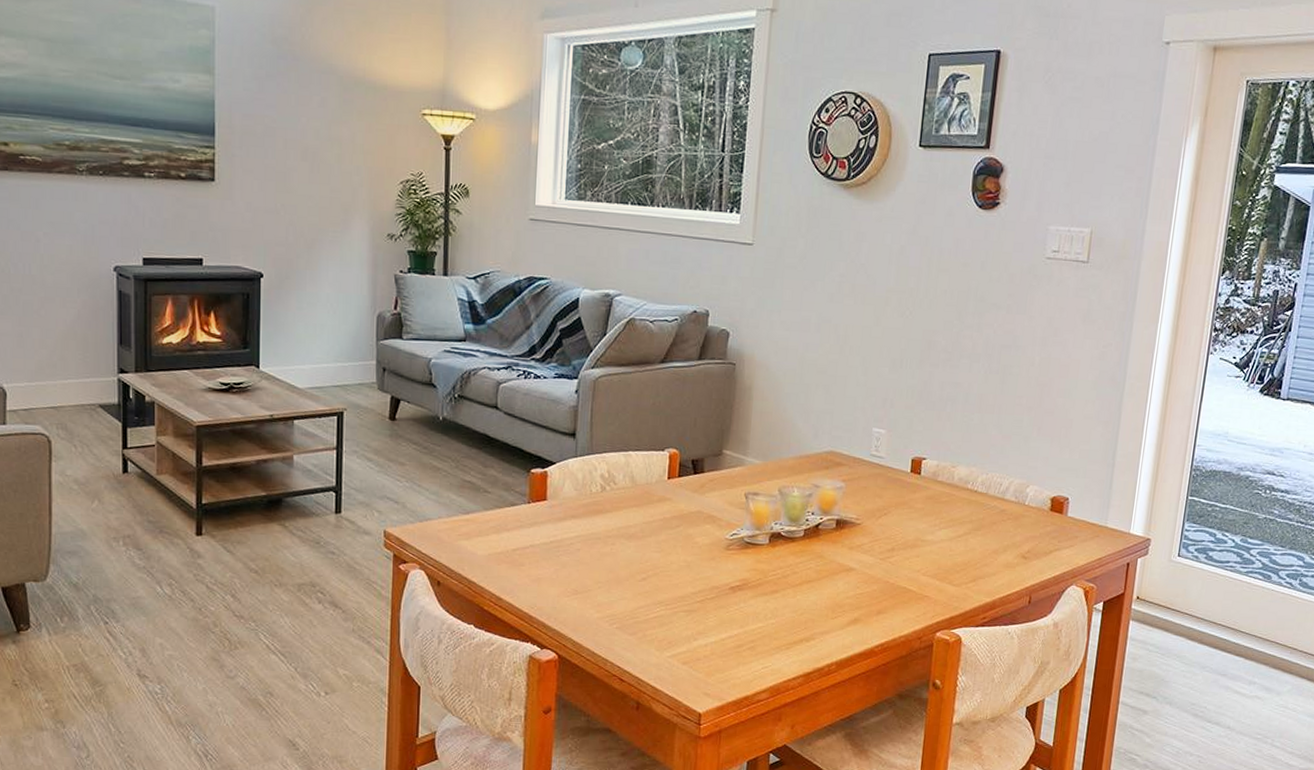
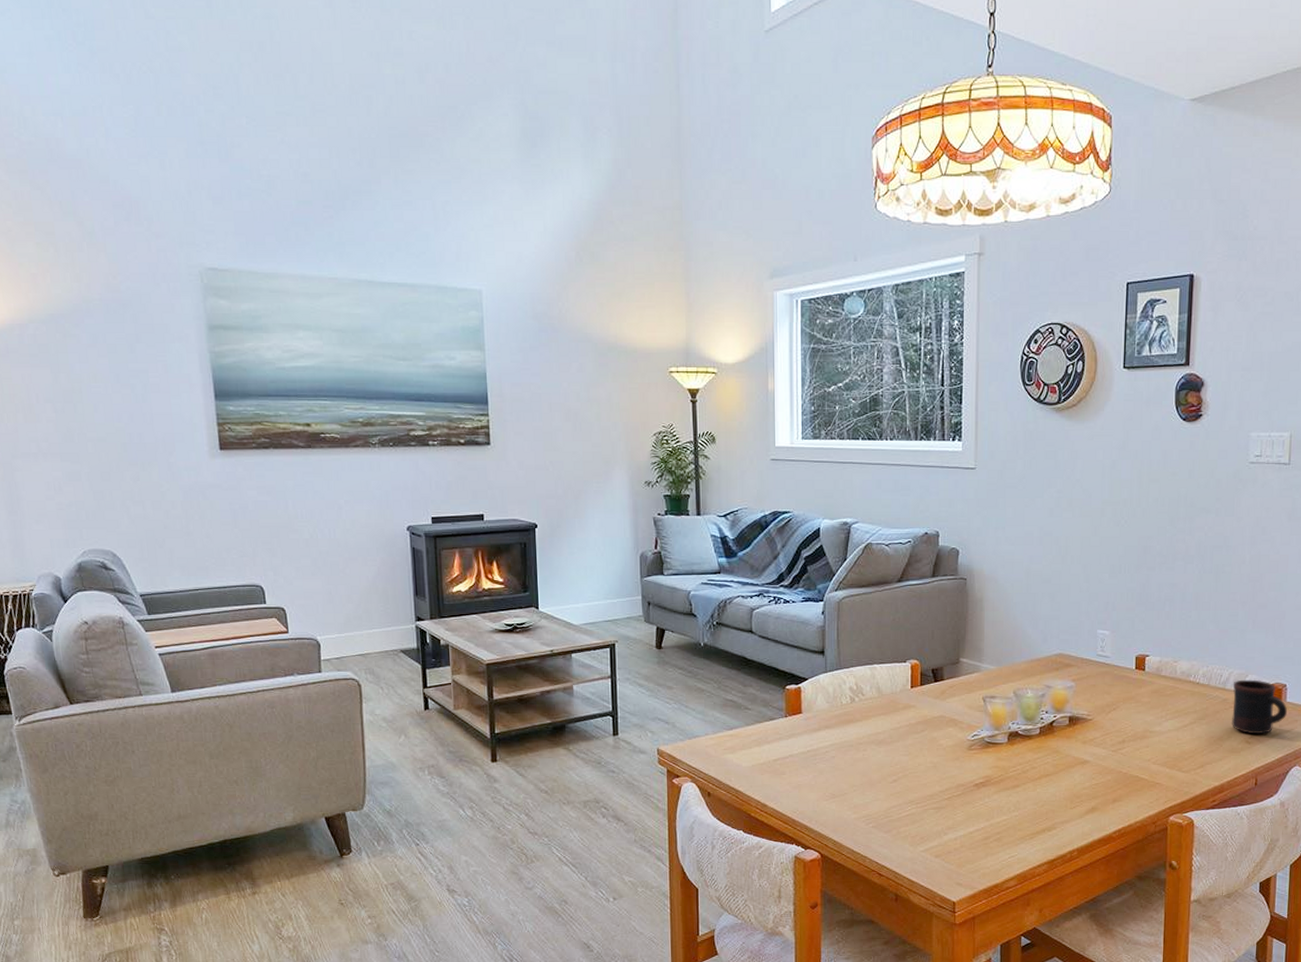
mug: none [1008,490,1068,550] -> present [1232,679,1288,735]

